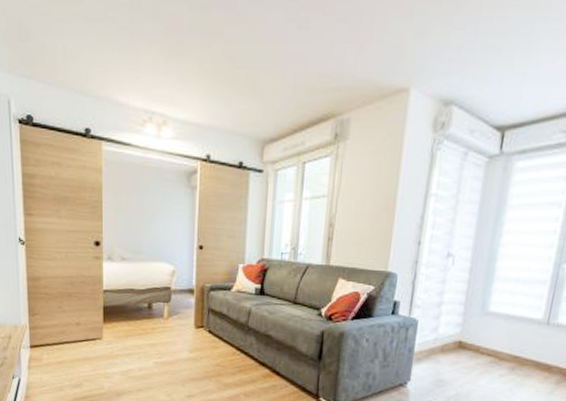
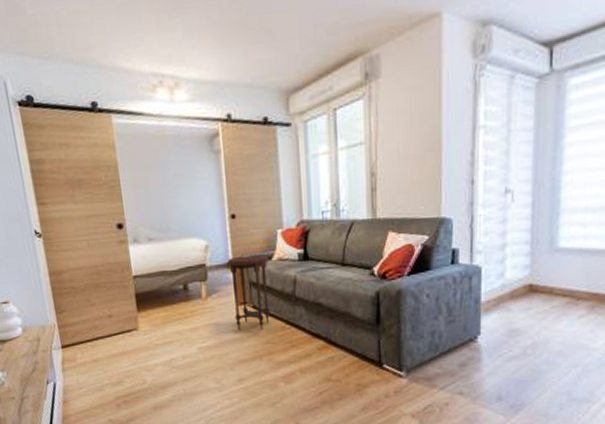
side table: none [190,284,229,354] -> present [227,255,270,331]

